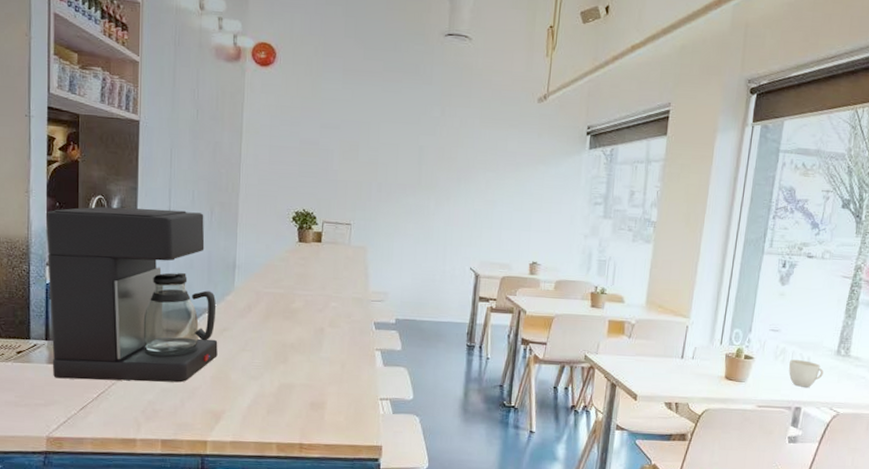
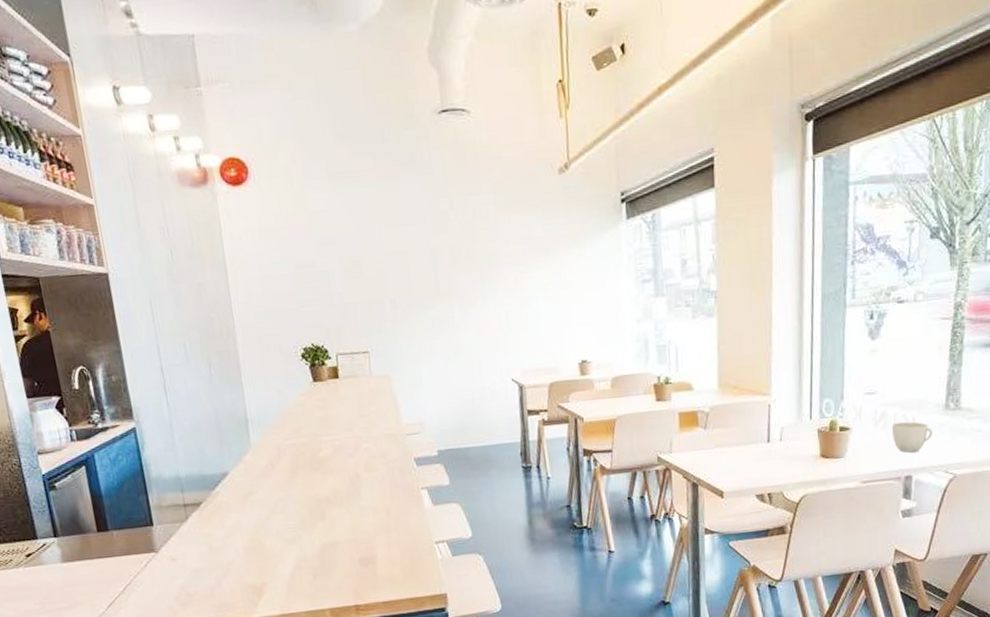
coffee maker: present [45,206,218,383] -> none [24,367,247,577]

